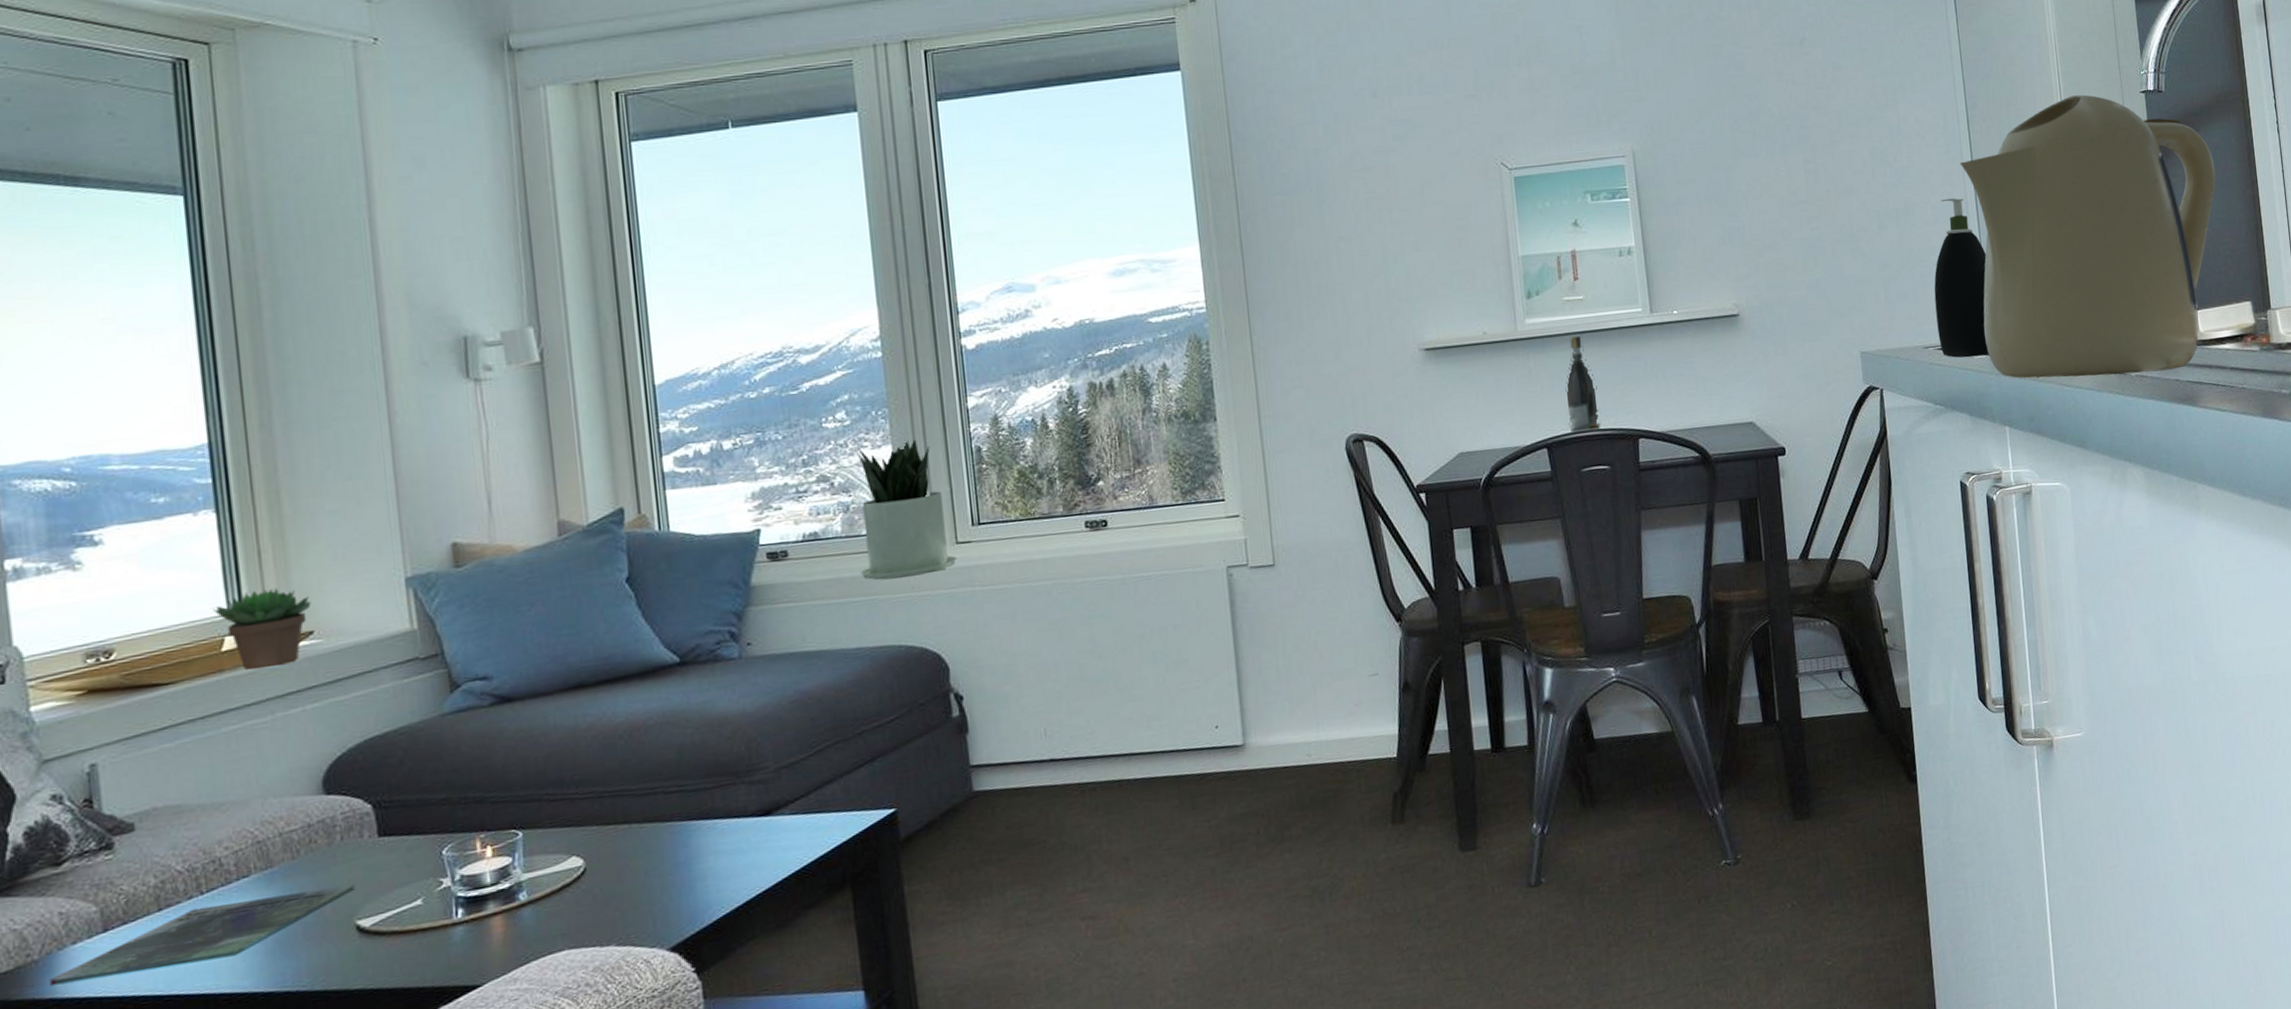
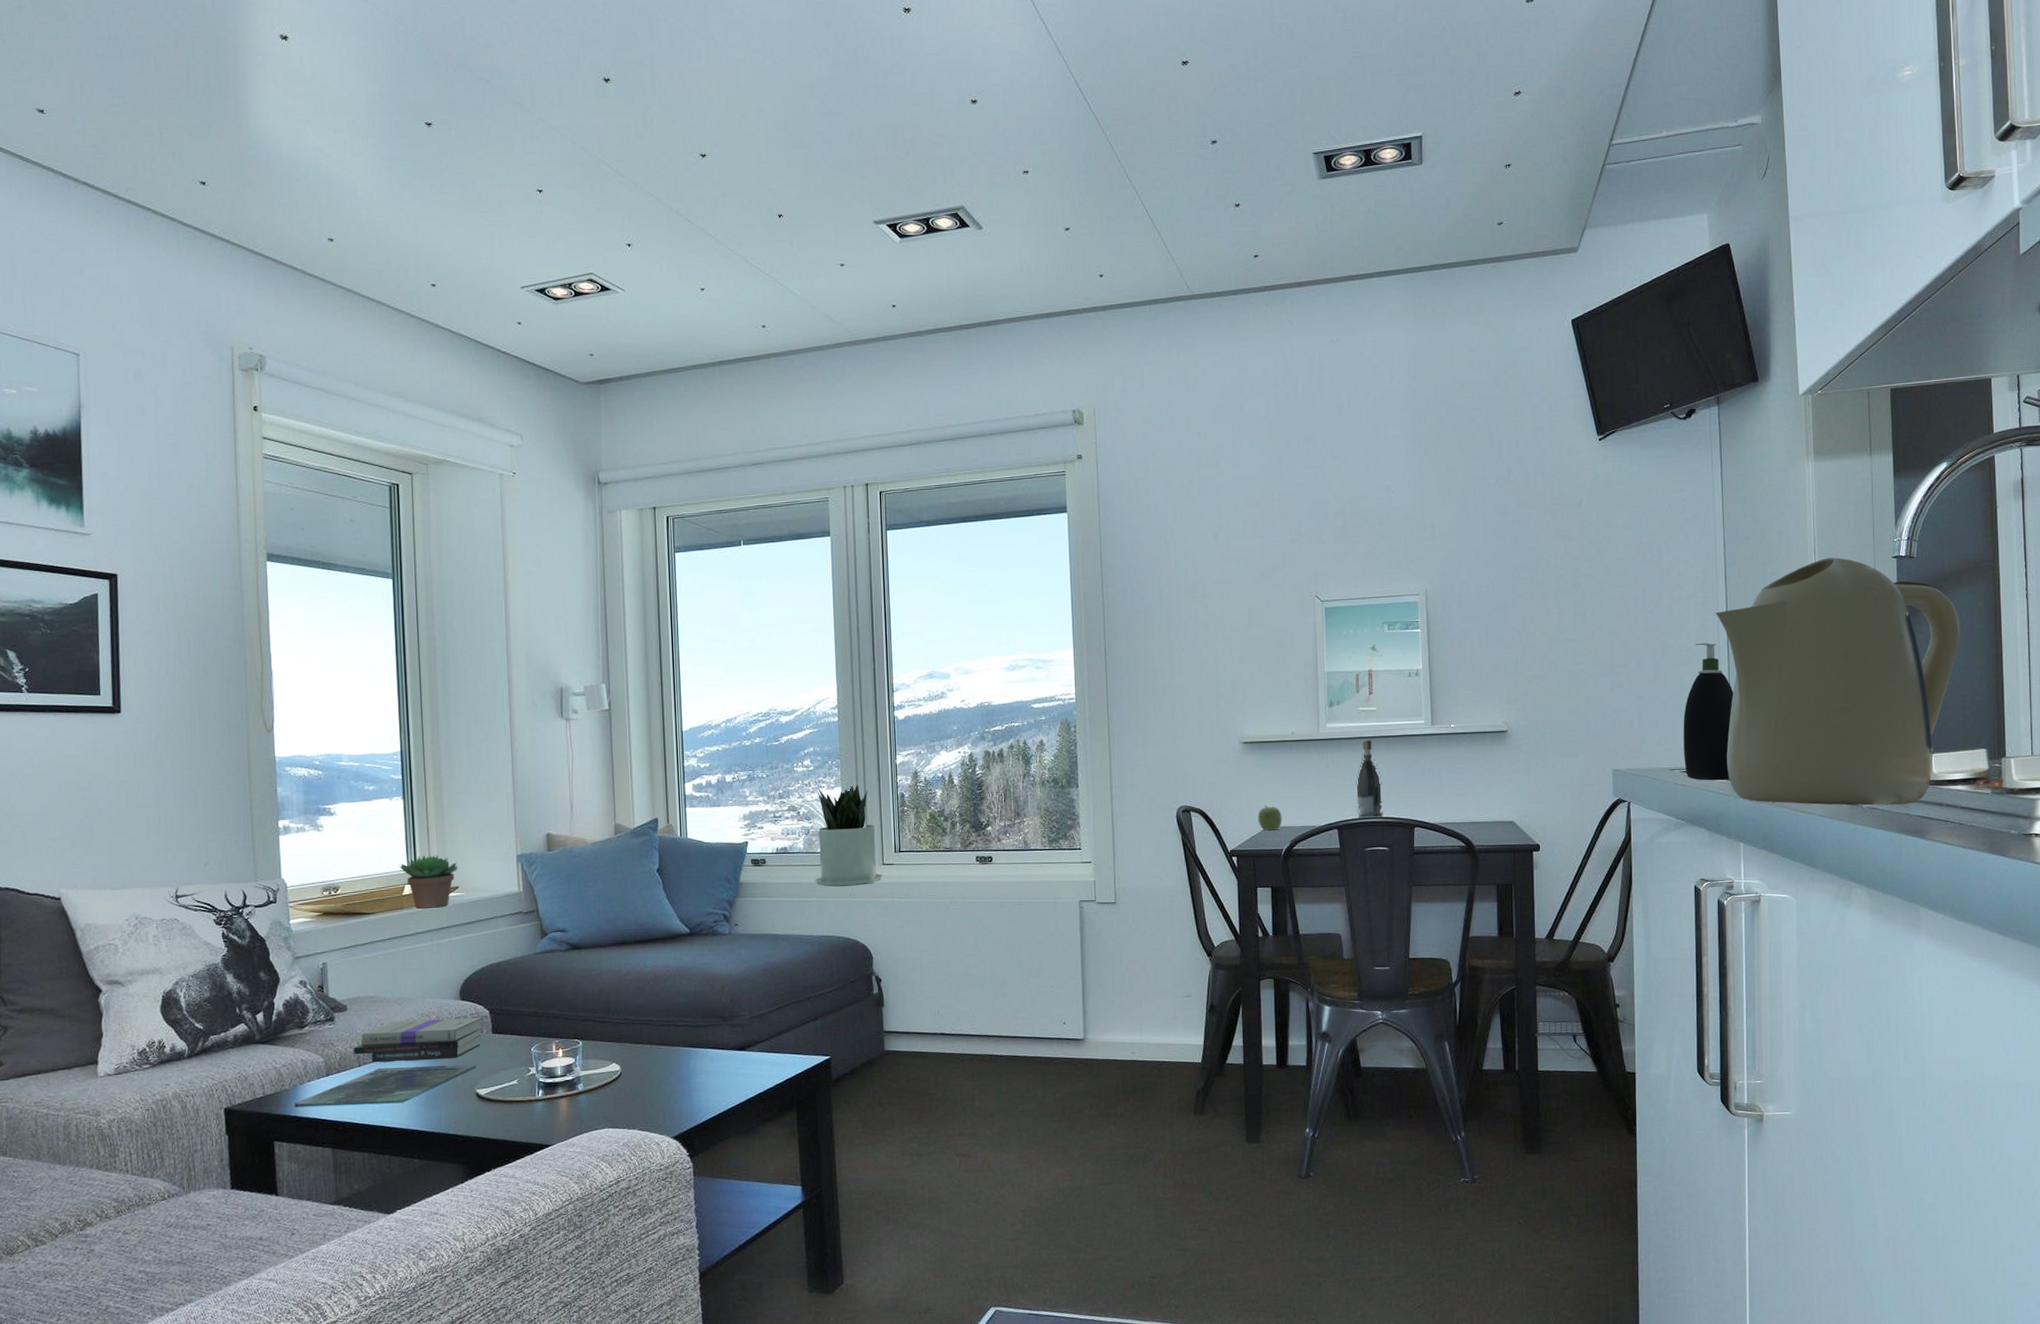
books: none [148,815,362,903] -> present [353,1017,483,1063]
fruit: none [1448,425,1479,458] -> present [1258,805,1282,831]

